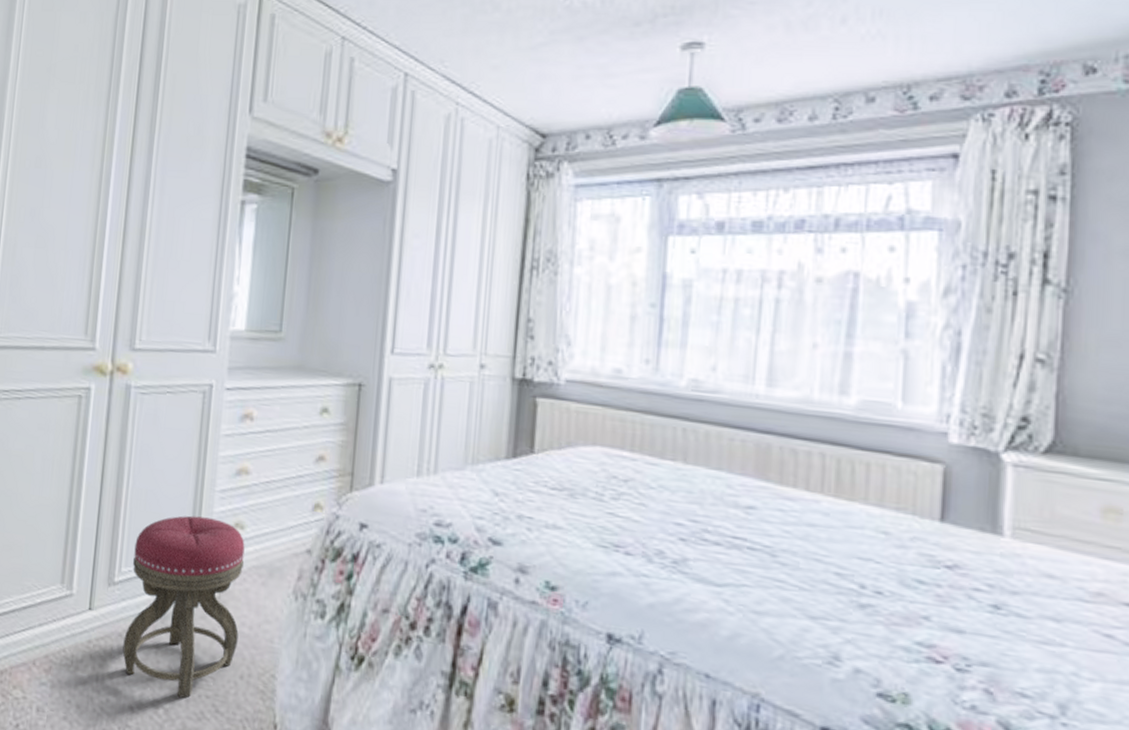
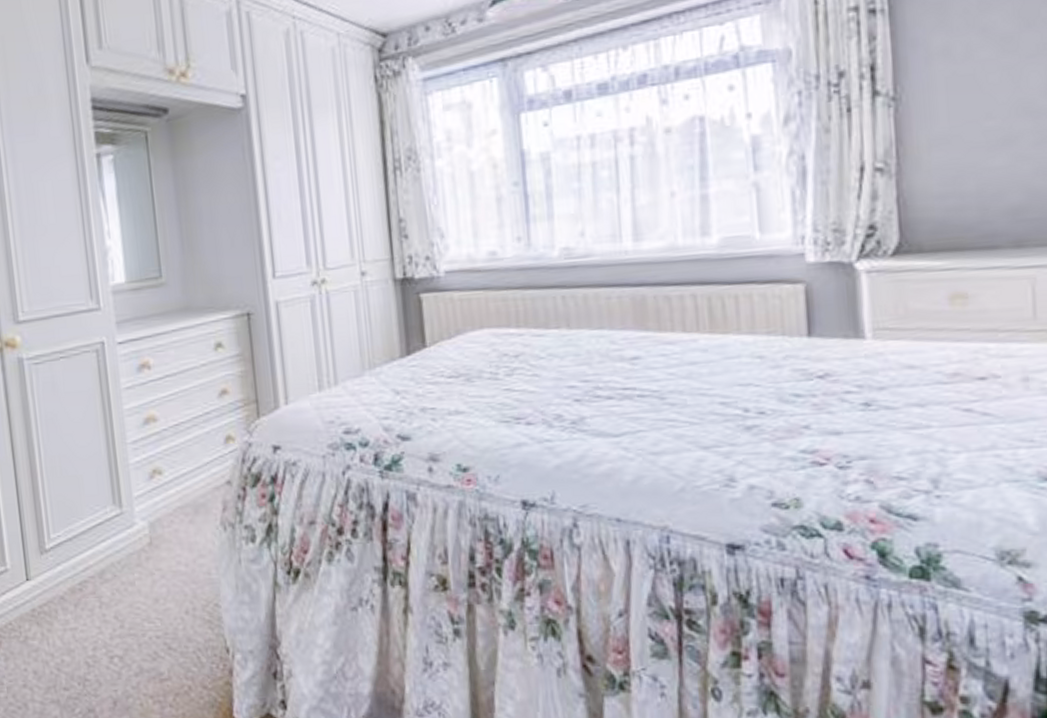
stool: present [122,515,245,698] -> none [58,470,177,643]

